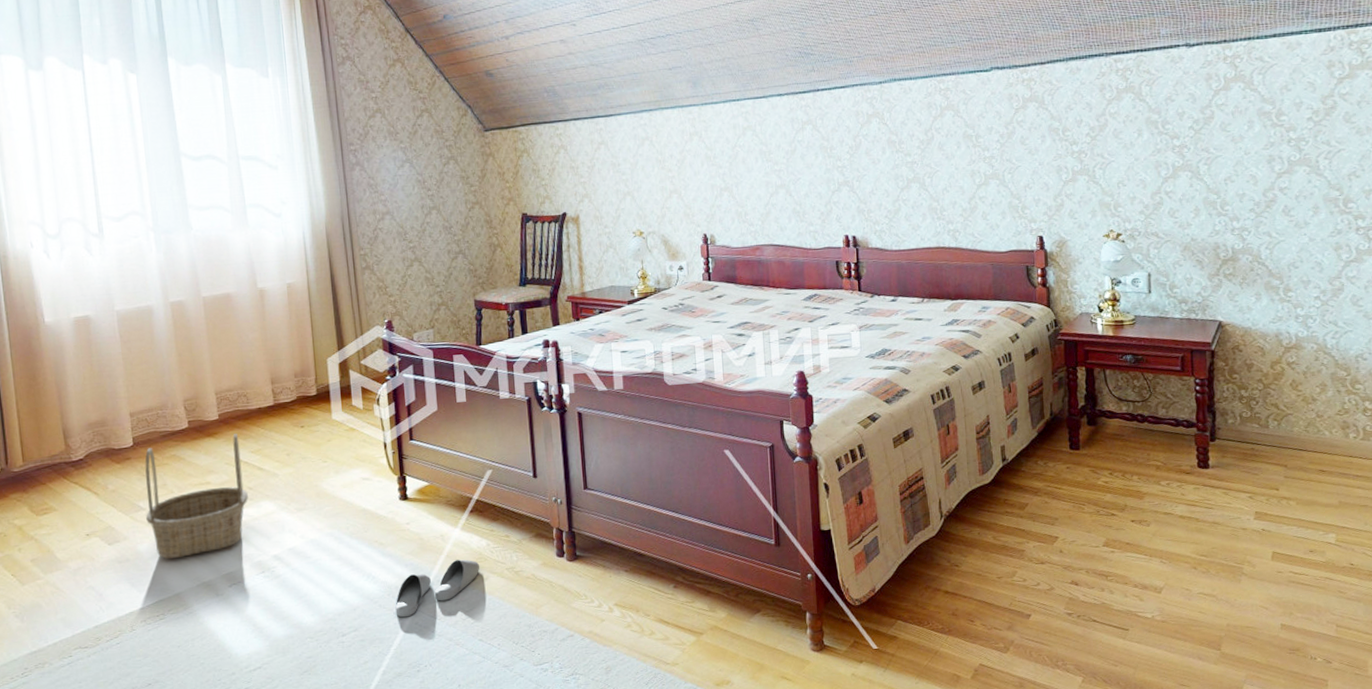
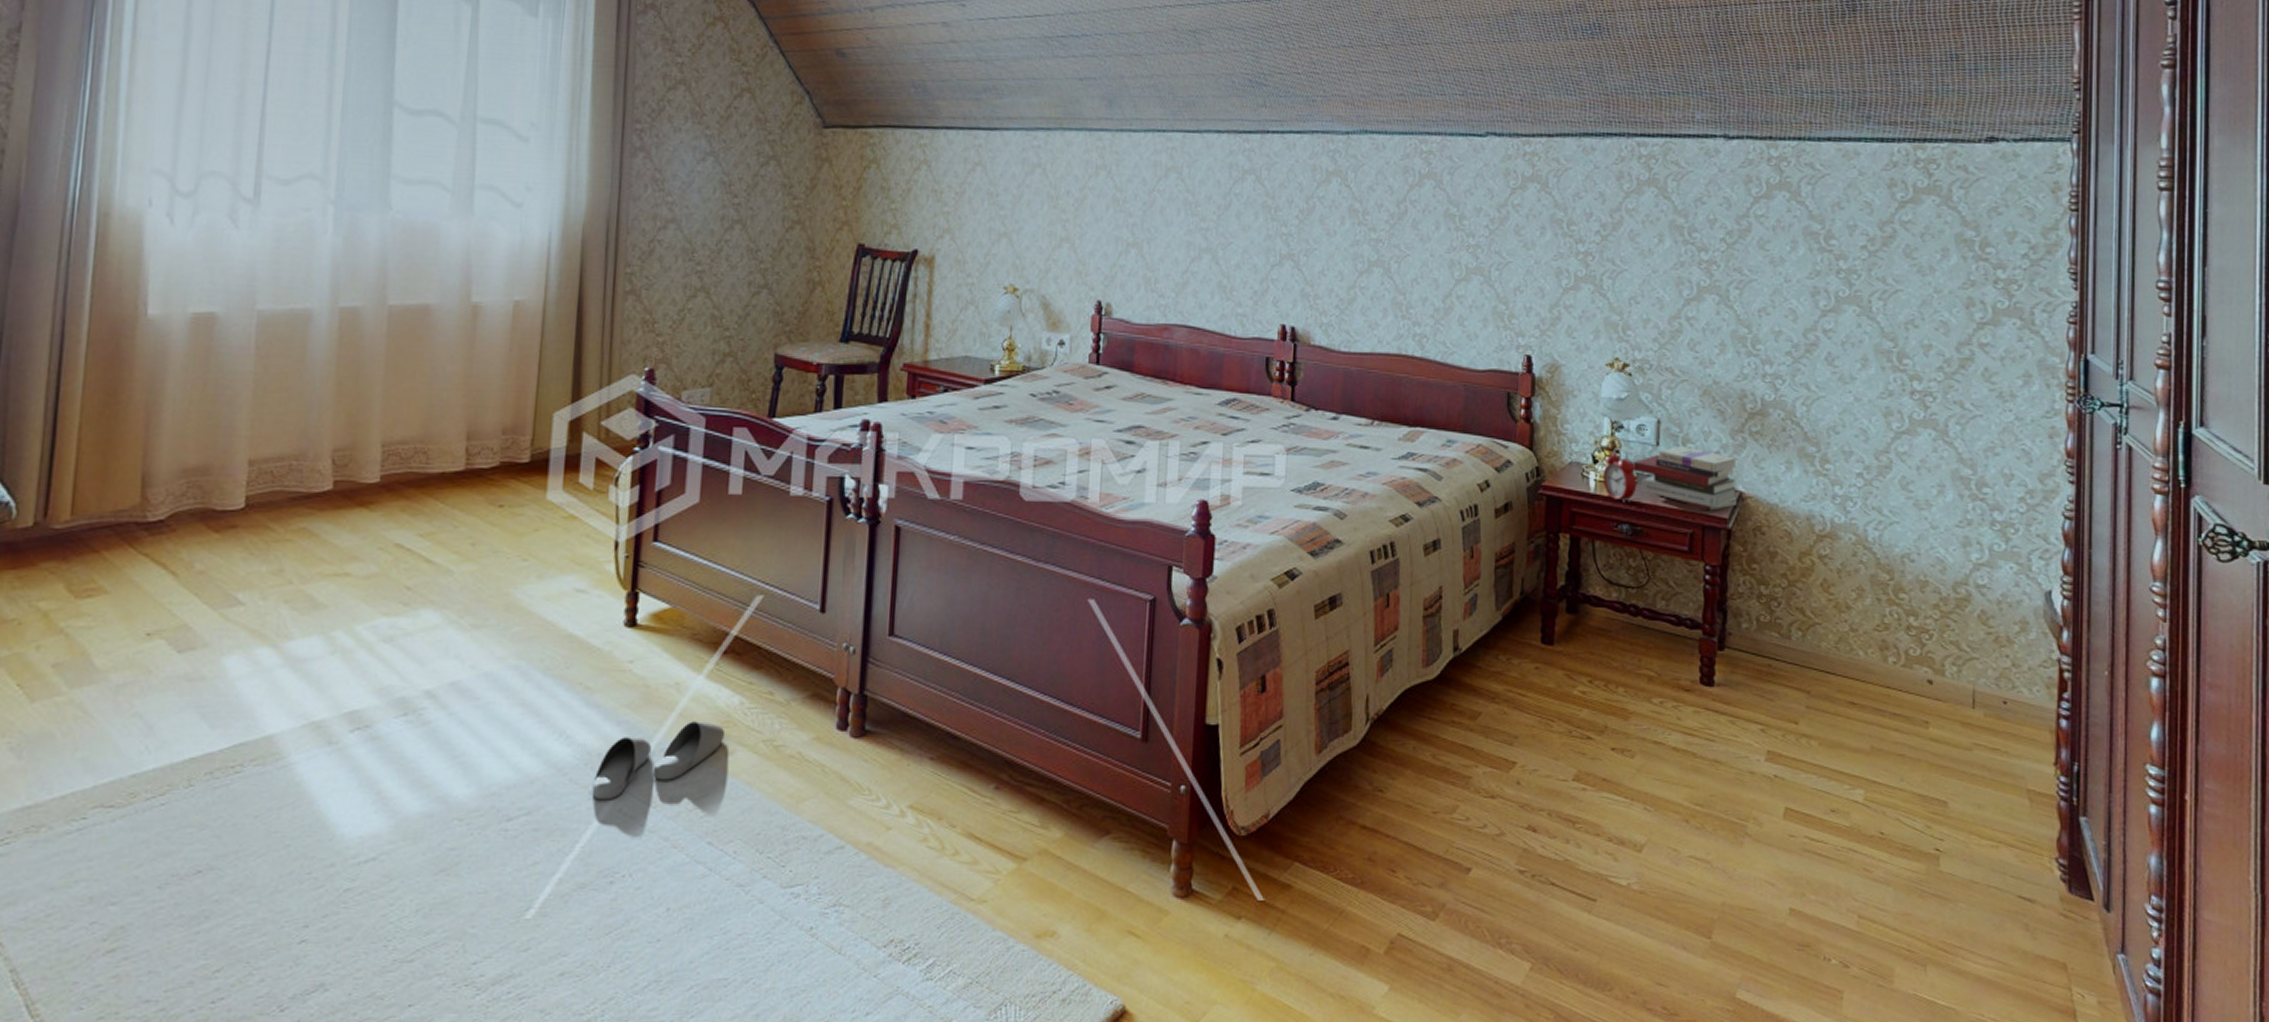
basket: present [144,434,248,559] -> none [243,506,405,681]
alarm clock: none [1107,298,1136,339] -> present [1602,448,1637,503]
books: none [1132,291,1218,338] -> present [1634,445,1737,511]

